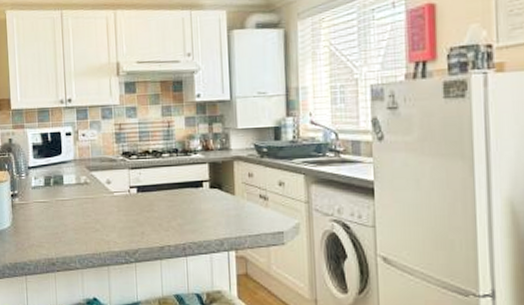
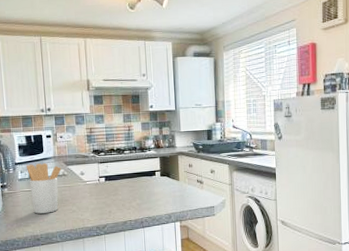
utensil holder: none [41,168,83,231] -> present [26,163,62,214]

